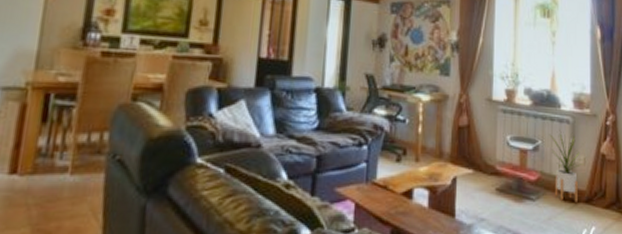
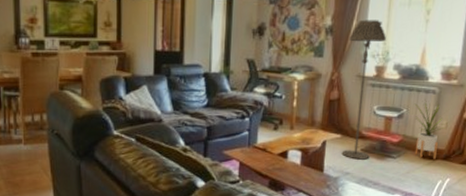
floor lamp: none [475,37,514,202] -> present [342,19,386,160]

